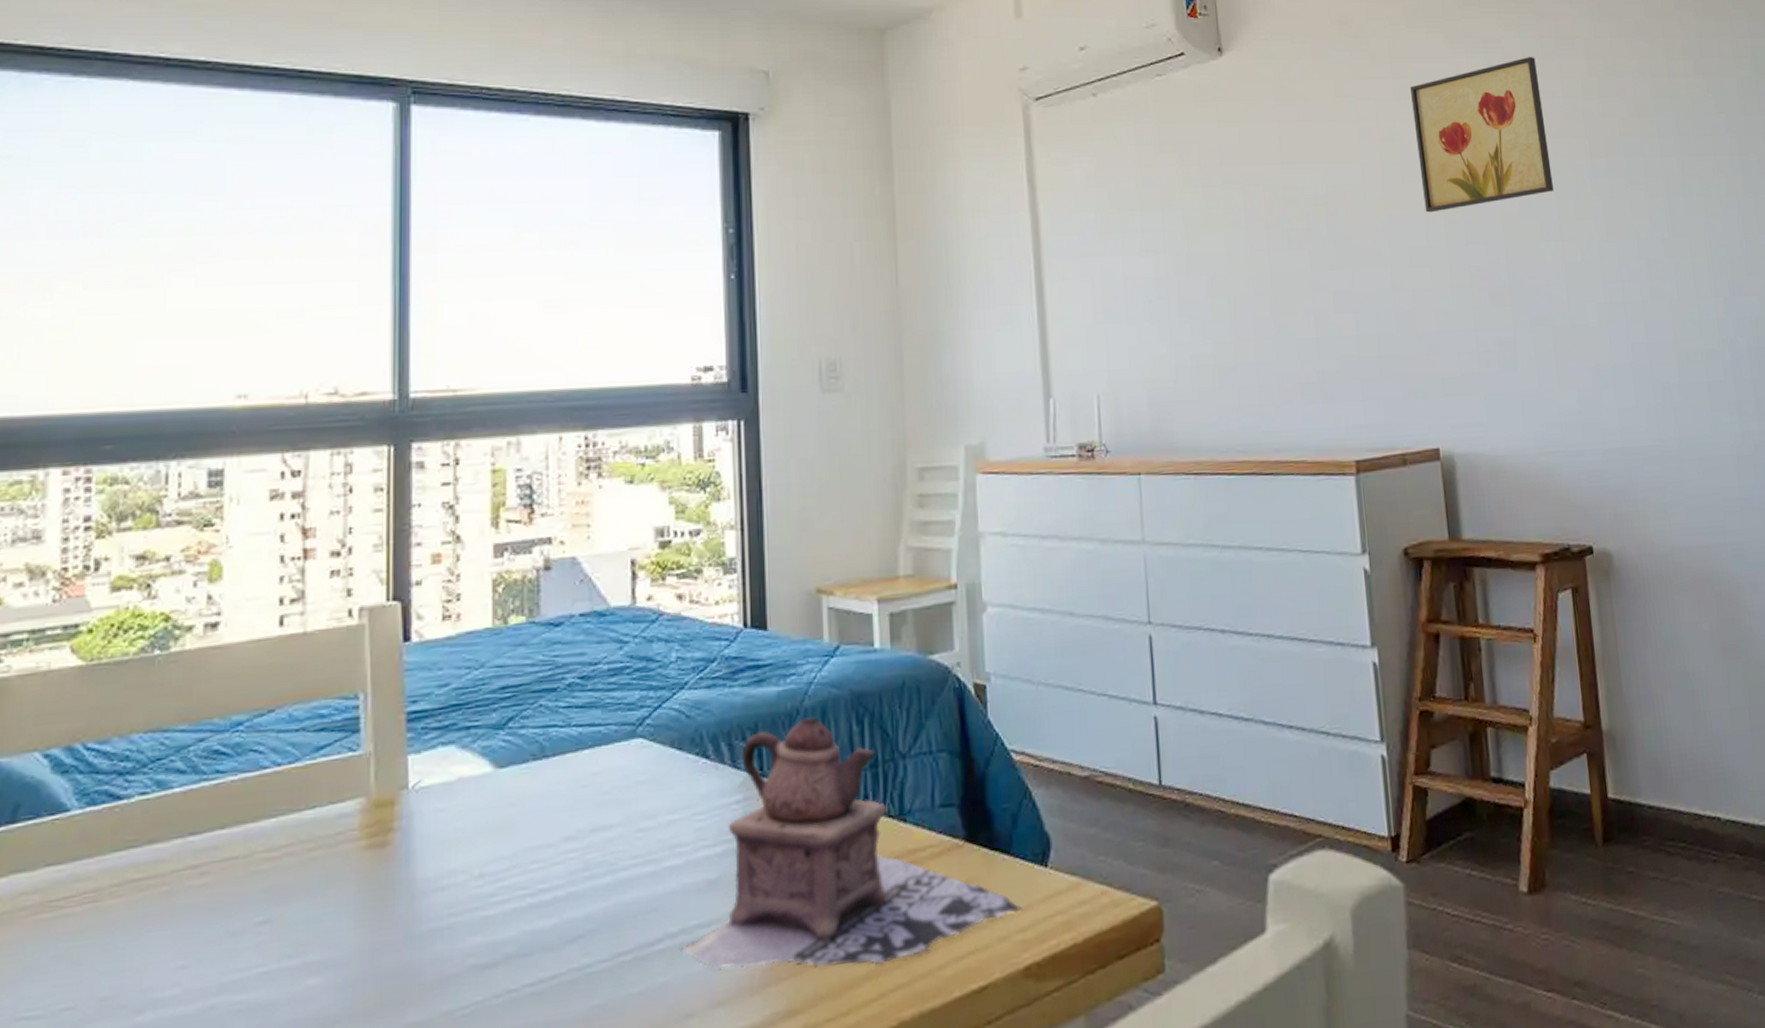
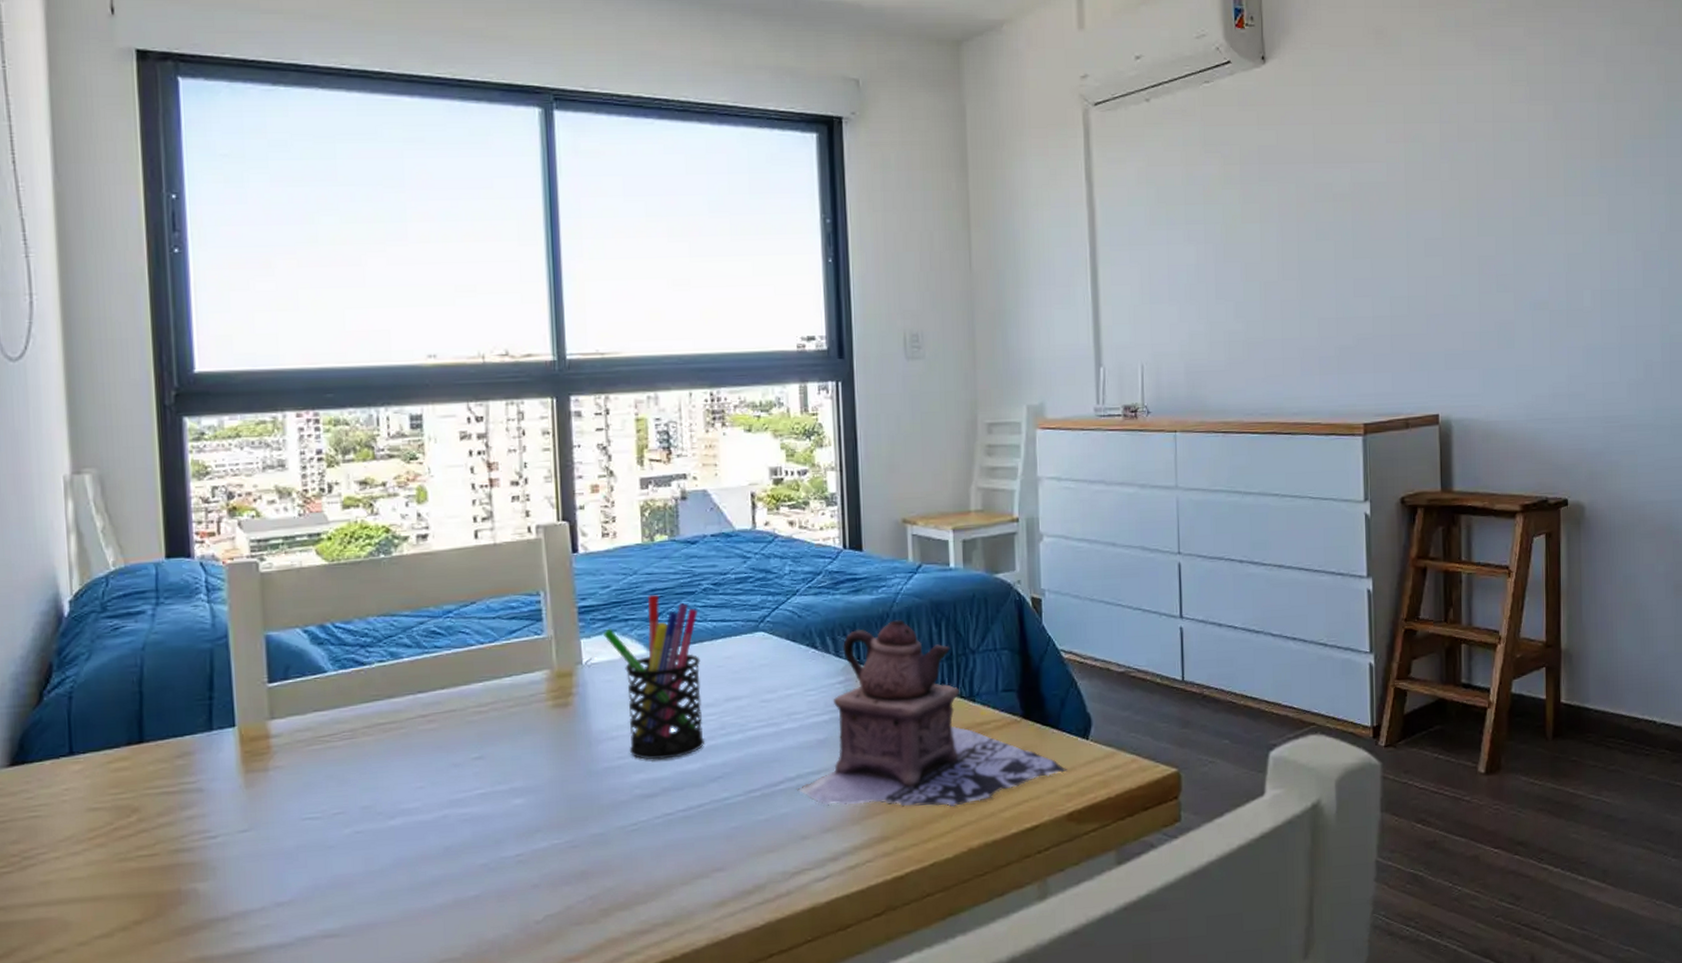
pen holder: none [436,693,562,916] -> present [602,595,704,760]
wall art: present [1409,56,1554,213] -> none [1436,63,1563,208]

